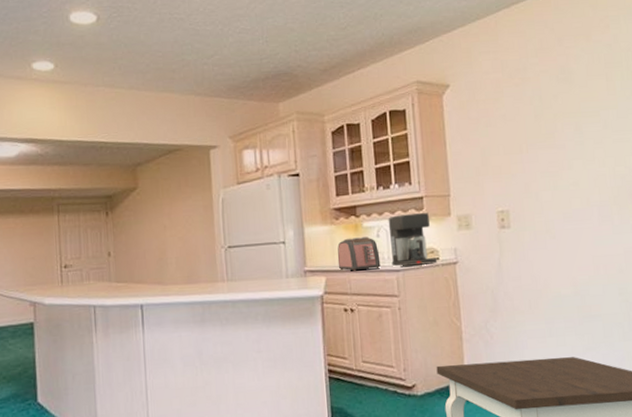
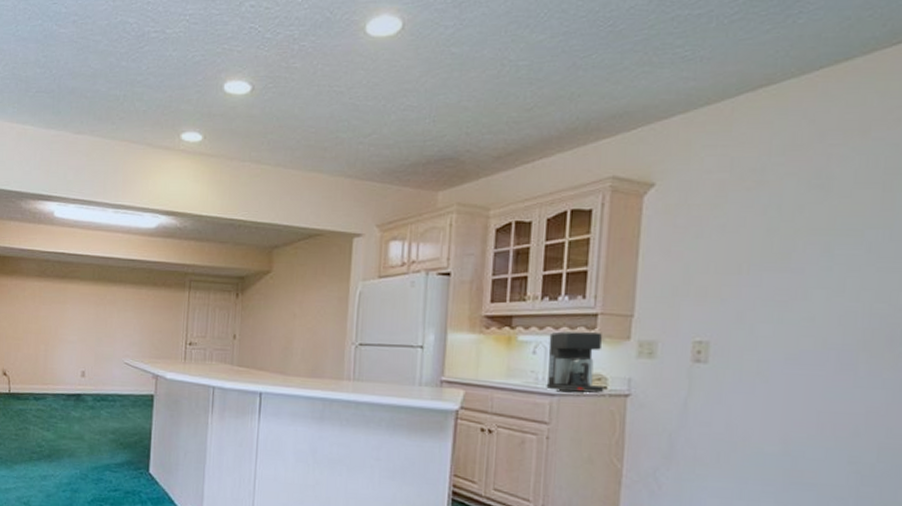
toaster: present [337,237,381,271] -> none [481,351,533,390]

